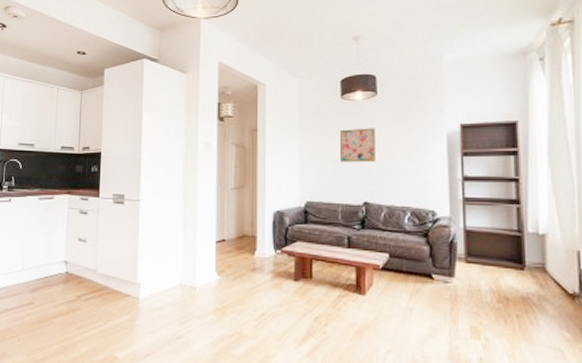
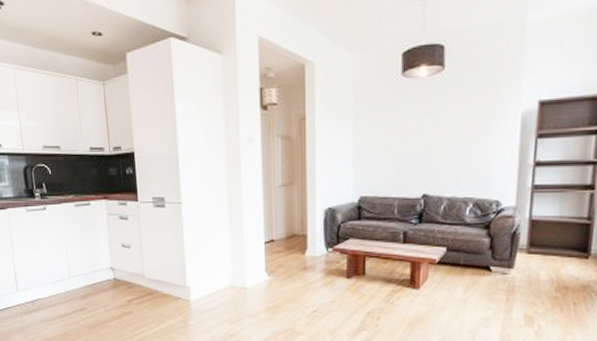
wall art: present [340,128,375,163] -> none [399,109,440,152]

